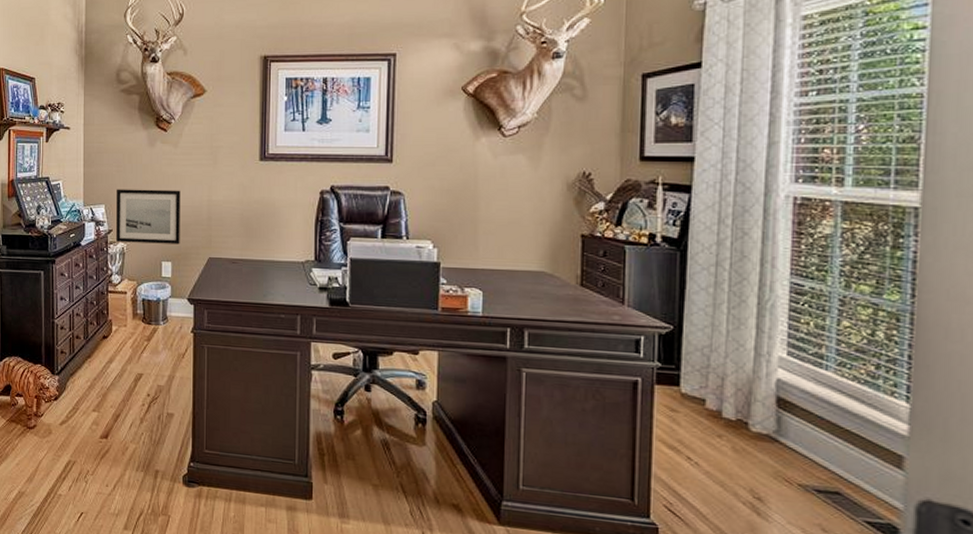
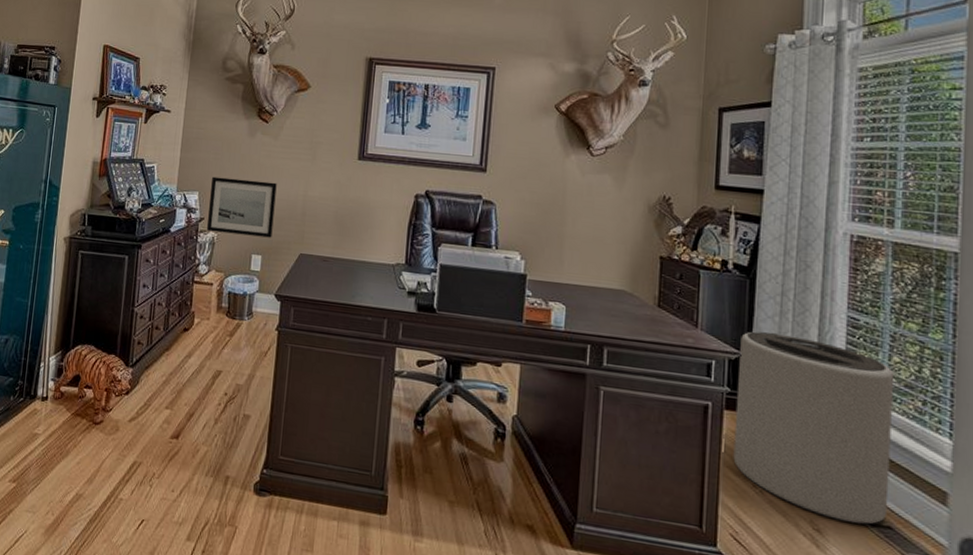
trash can: none [665,304,844,491] -> present [733,331,895,524]

